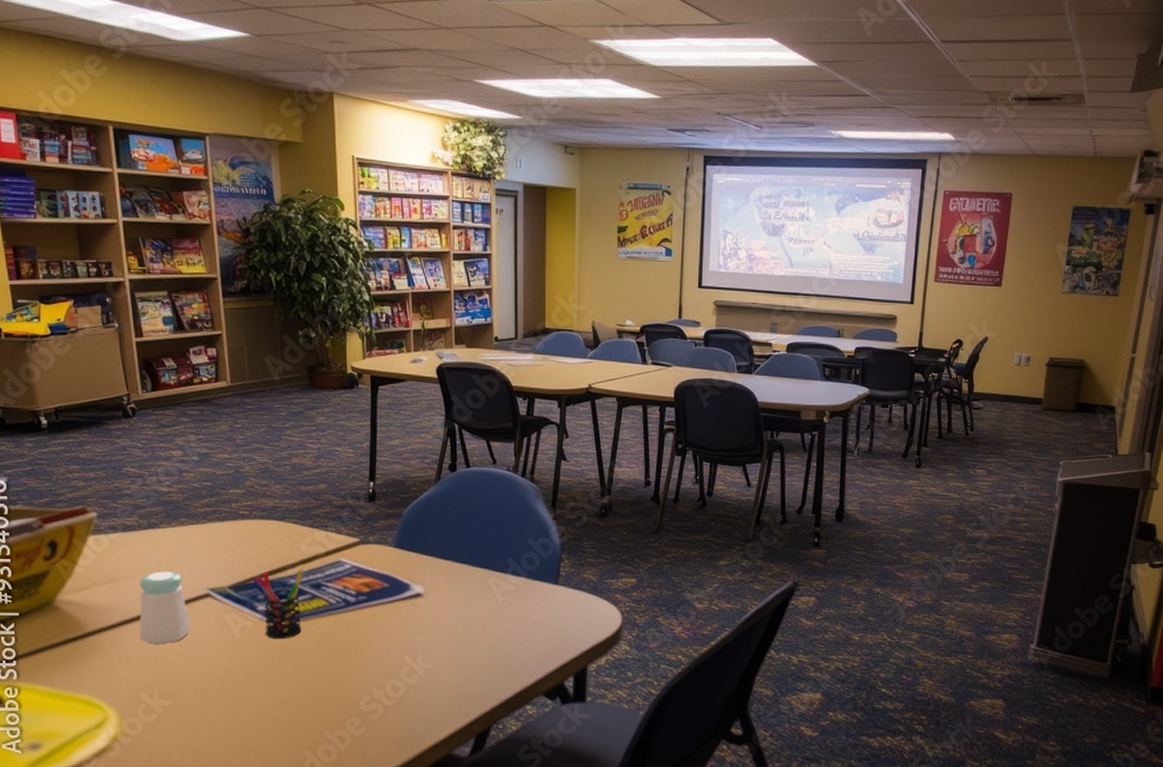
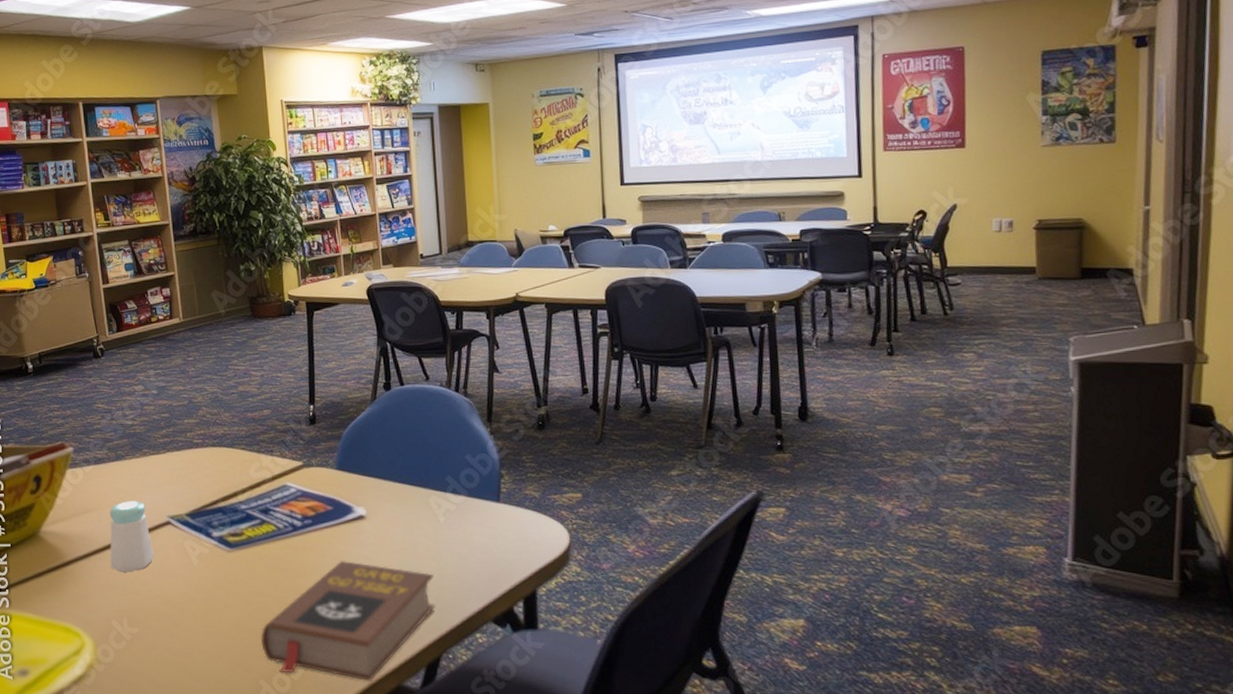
pen holder: present [251,570,304,639] -> none [206,495,253,566]
book: none [307,636,489,750] -> present [261,560,435,681]

